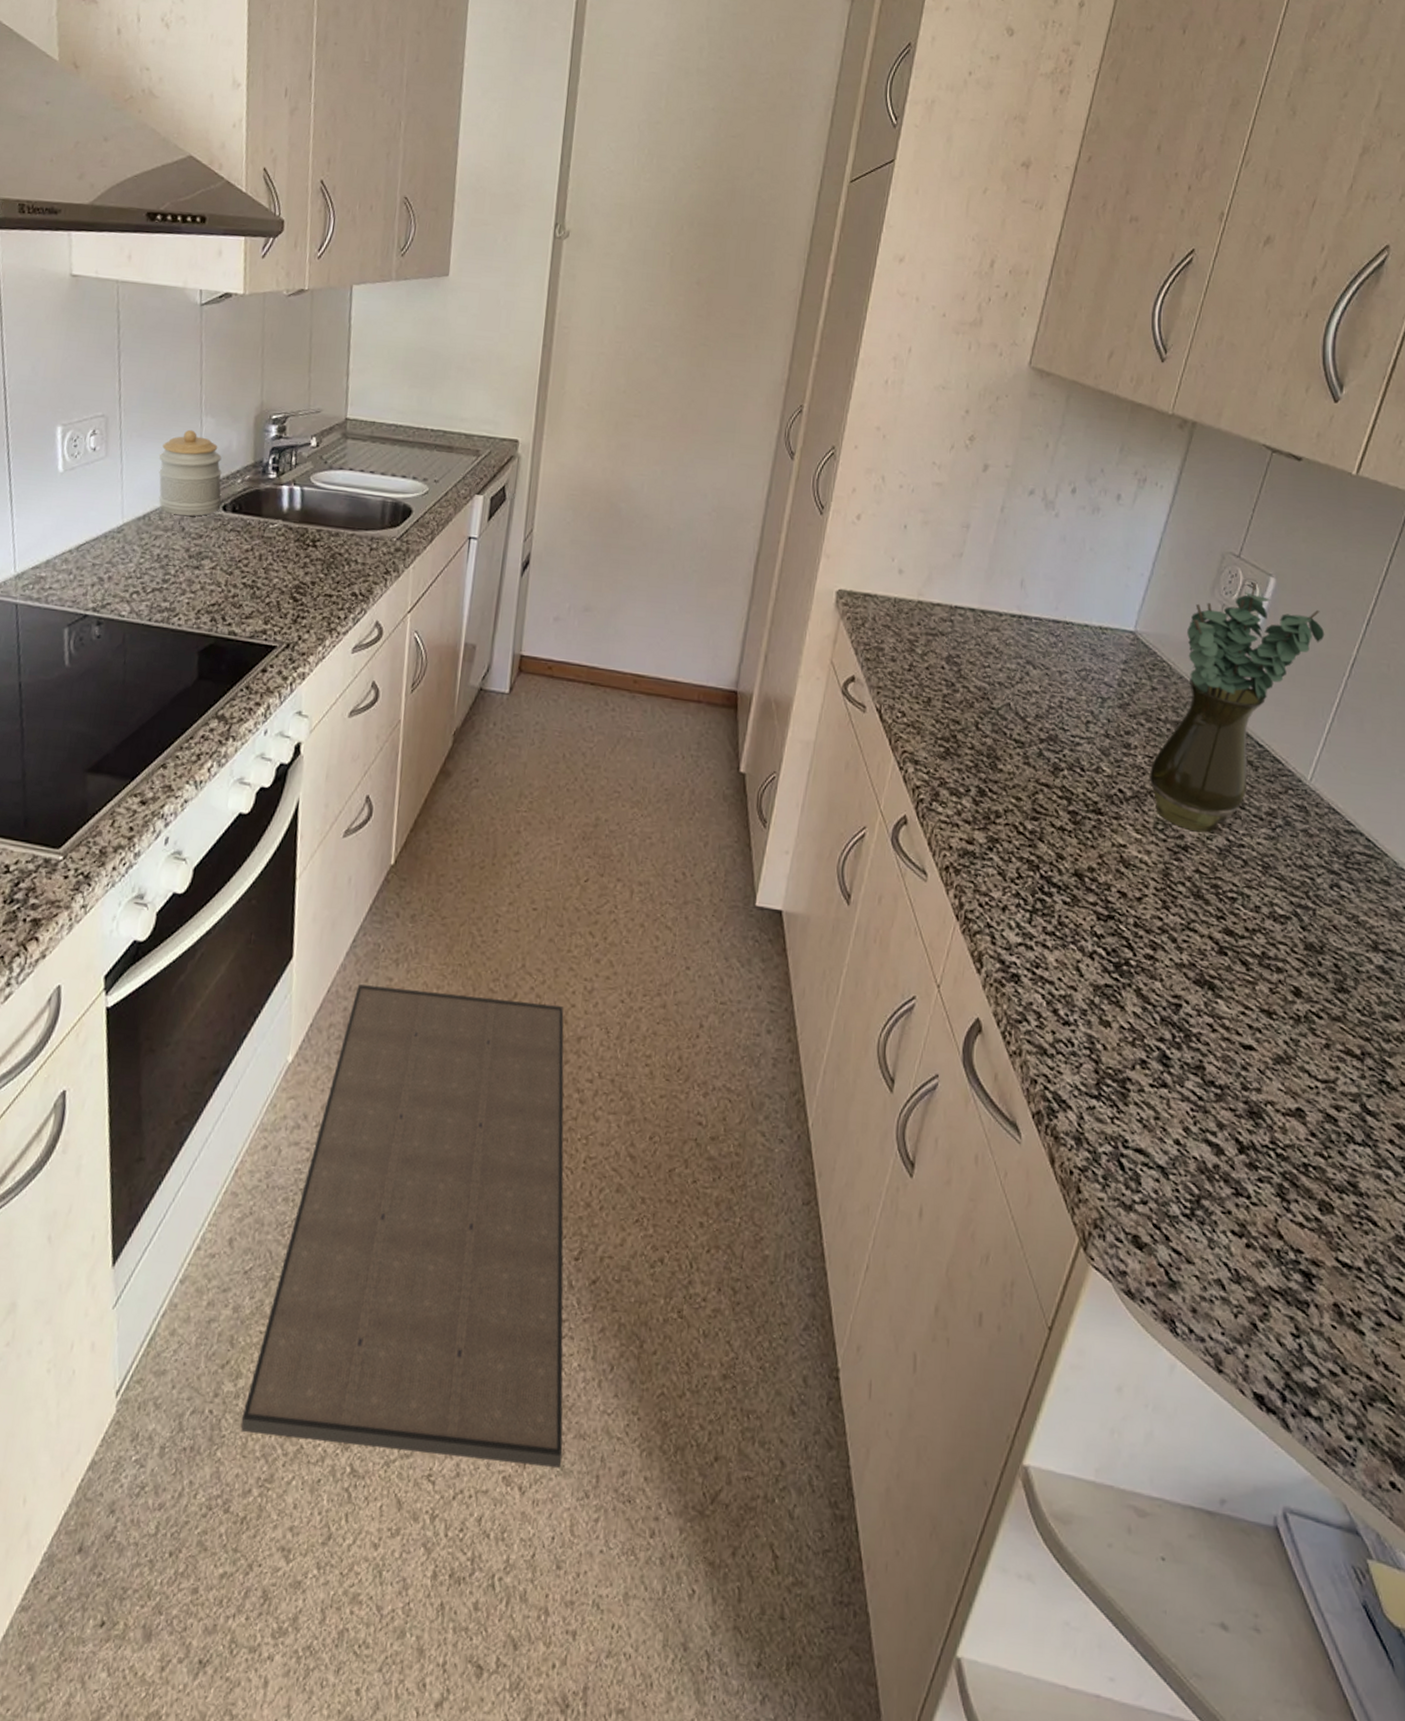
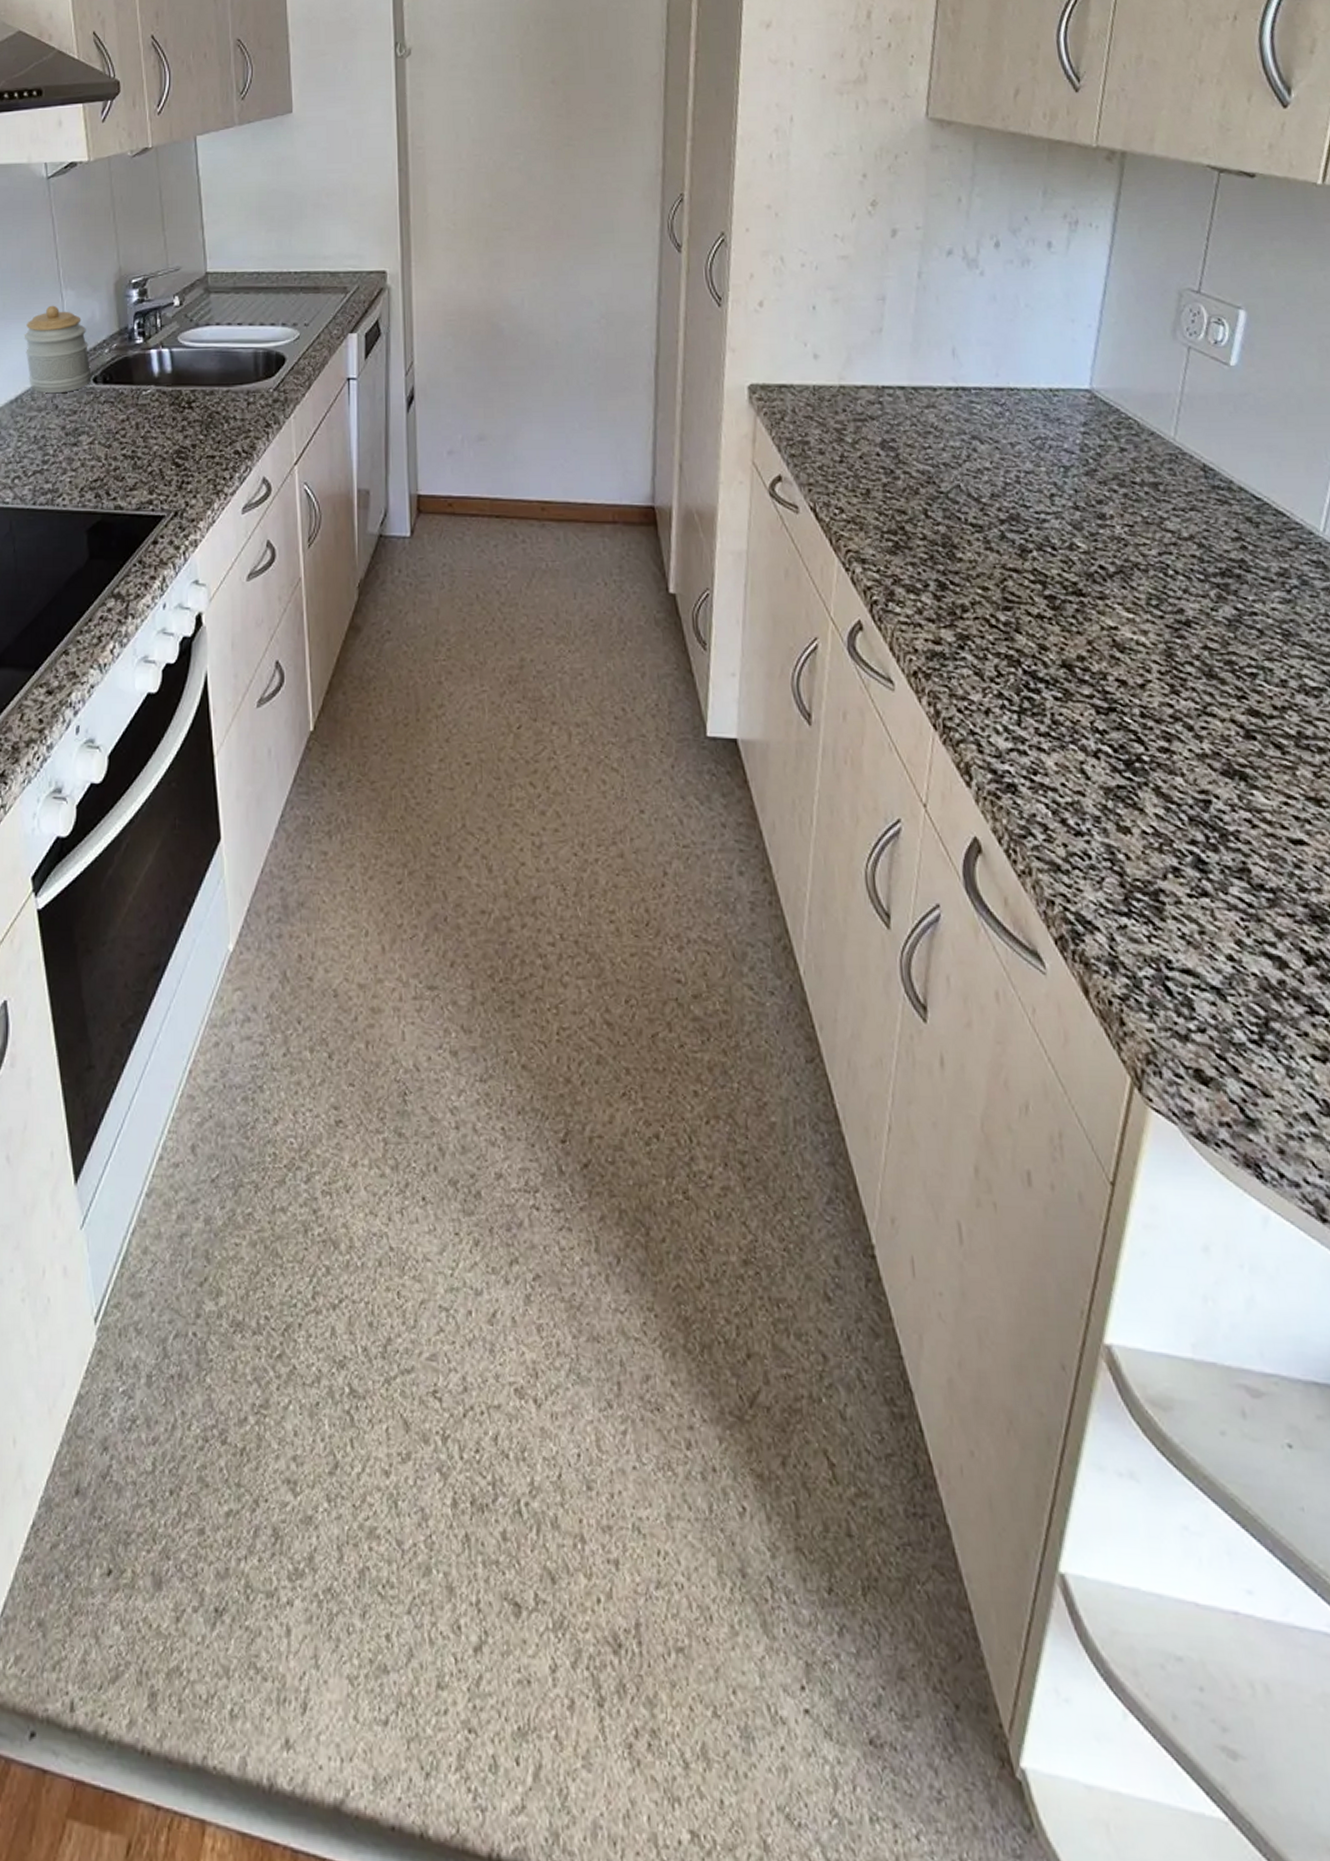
doormat: present [241,984,564,1468] -> none [227,862,577,1376]
vase: present [1150,583,1325,833] -> none [1132,319,1315,604]

